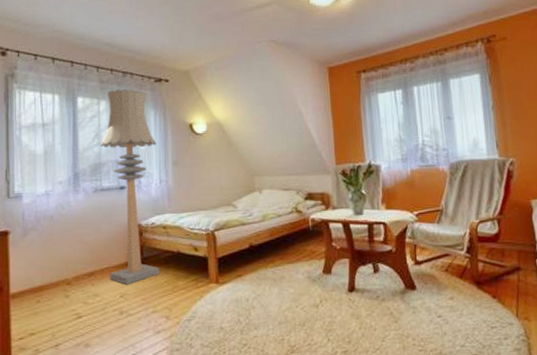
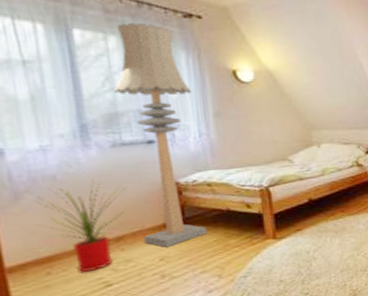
house plant: none [37,221,100,304] -> present [36,180,127,273]

